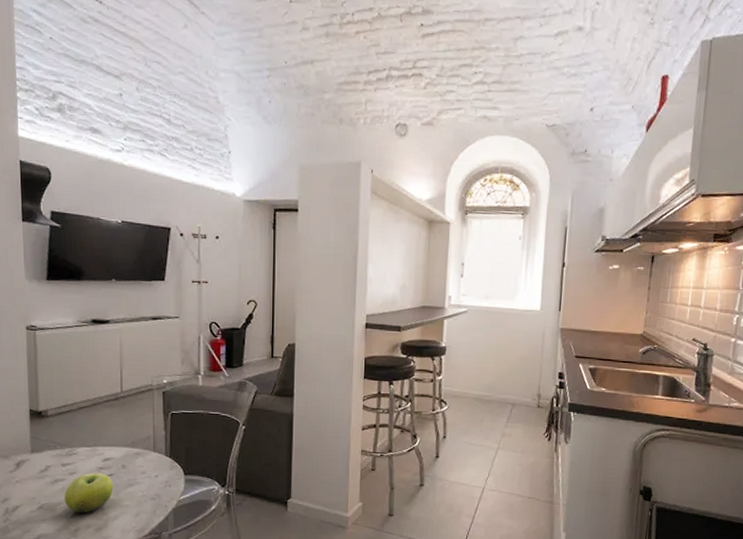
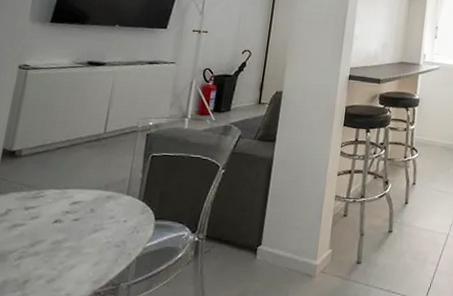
fruit: present [64,473,114,514] -> none [19,217,77,263]

